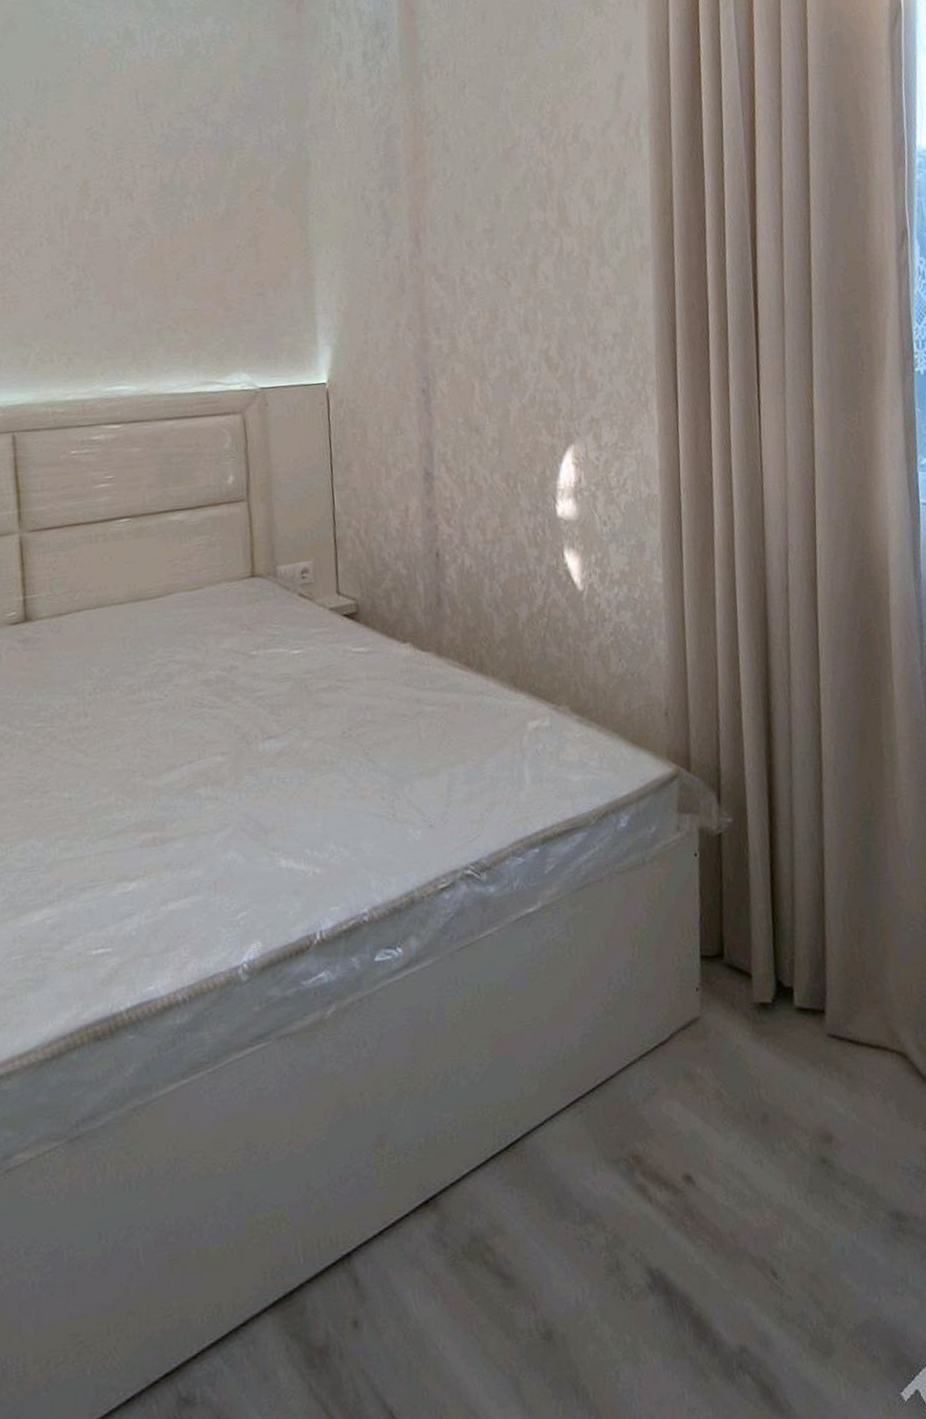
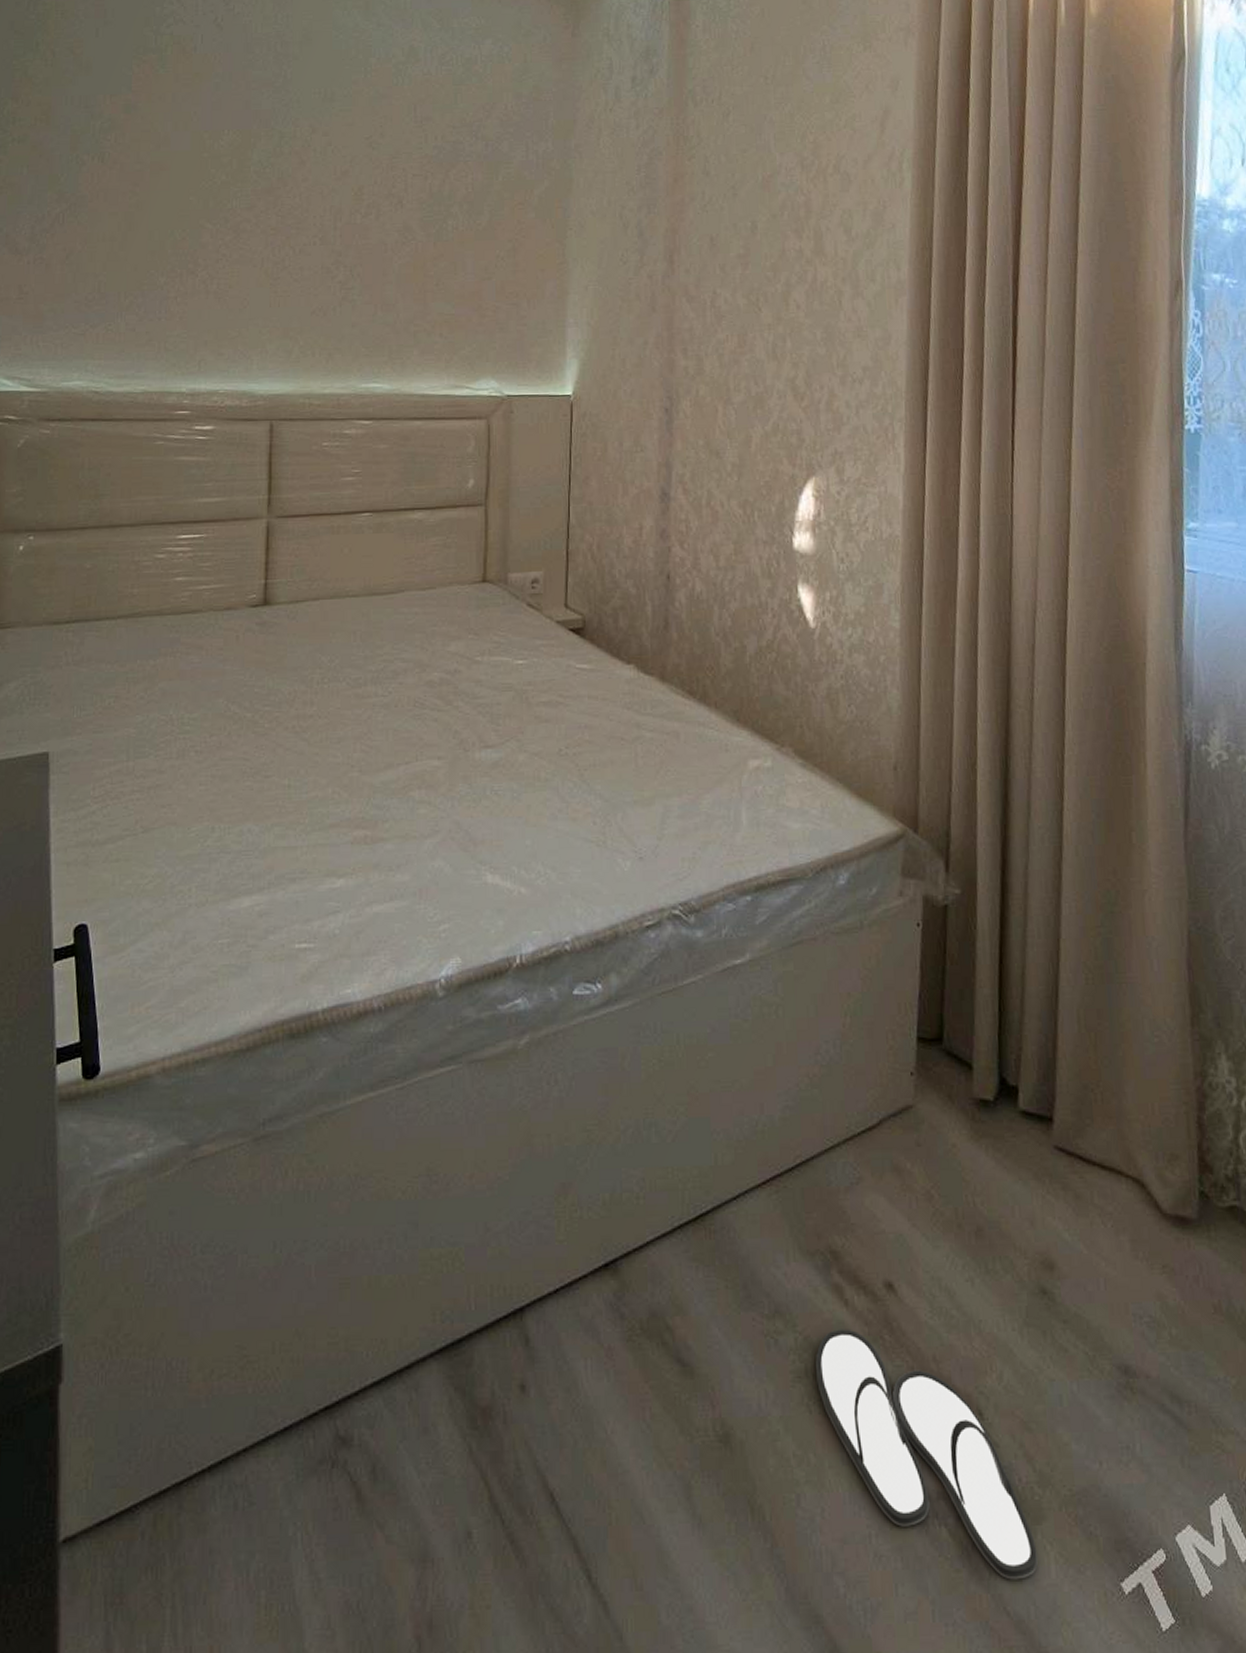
slippers: none [625,1221,830,1408] -> present [816,1329,1038,1580]

